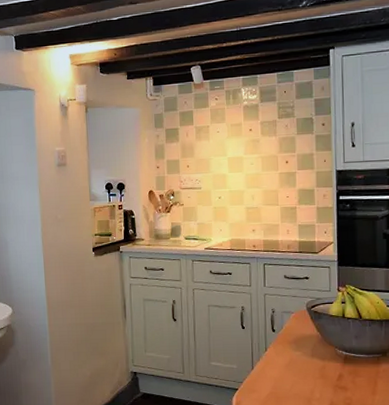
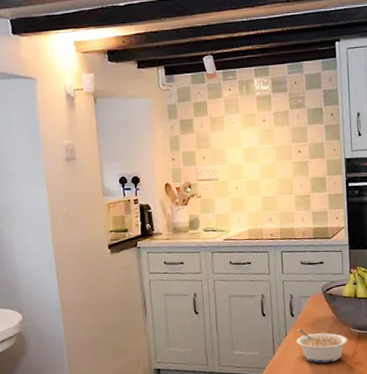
legume: none [277,346,333,383] -> present [296,329,348,363]

